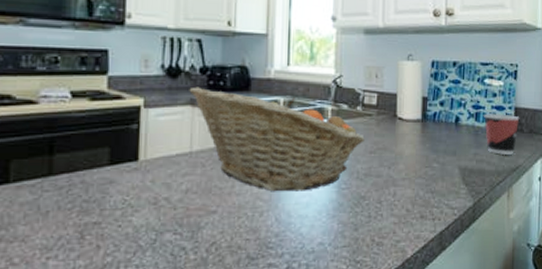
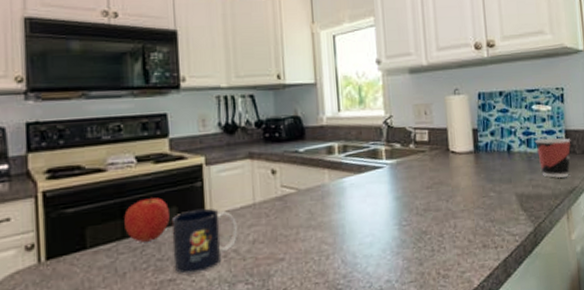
apple: none [52,135,101,181] -> present [124,197,170,243]
mug: none [100,152,172,218] -> present [171,208,239,274]
fruit basket: present [189,86,365,192] -> none [247,140,420,235]

